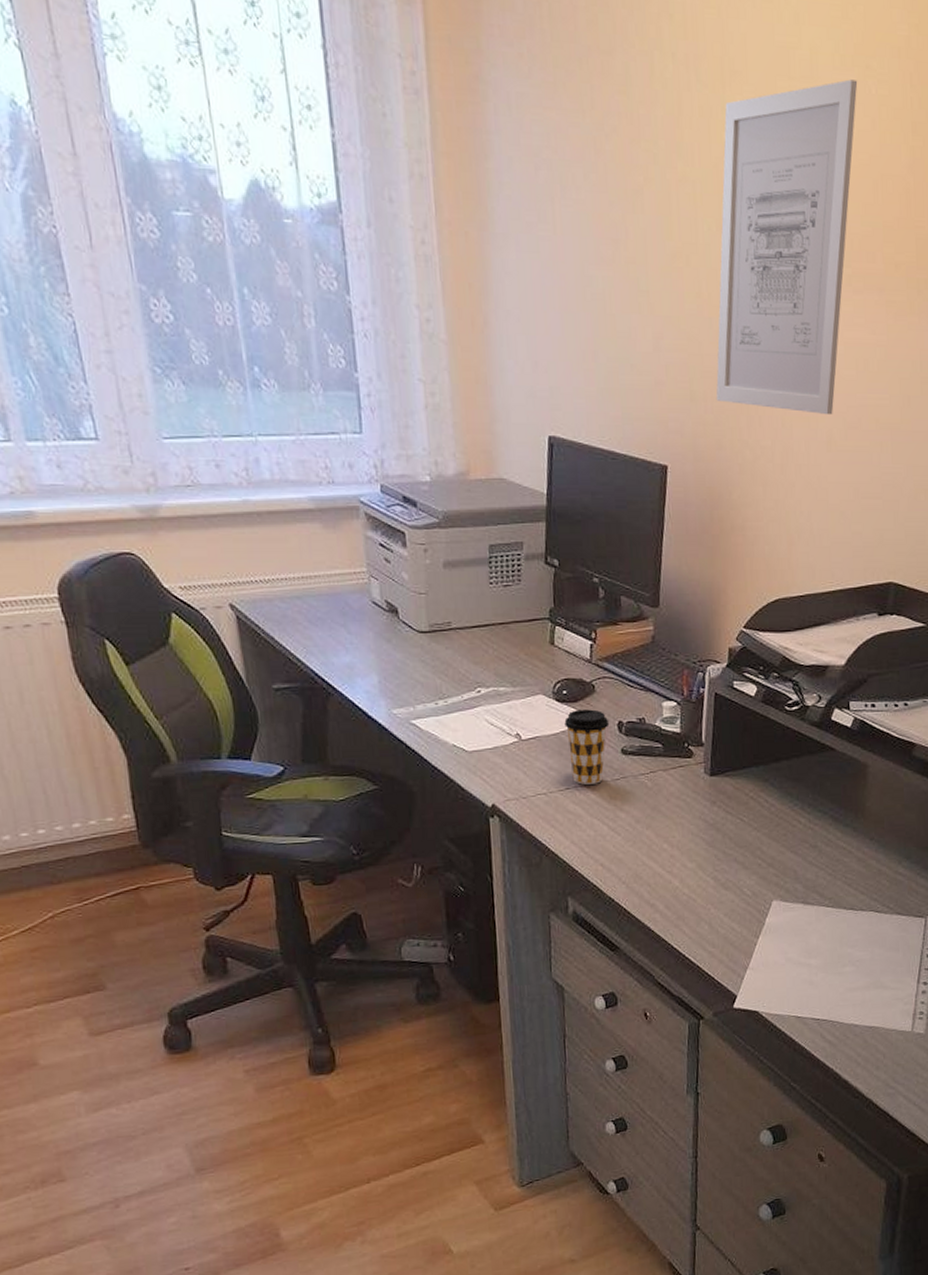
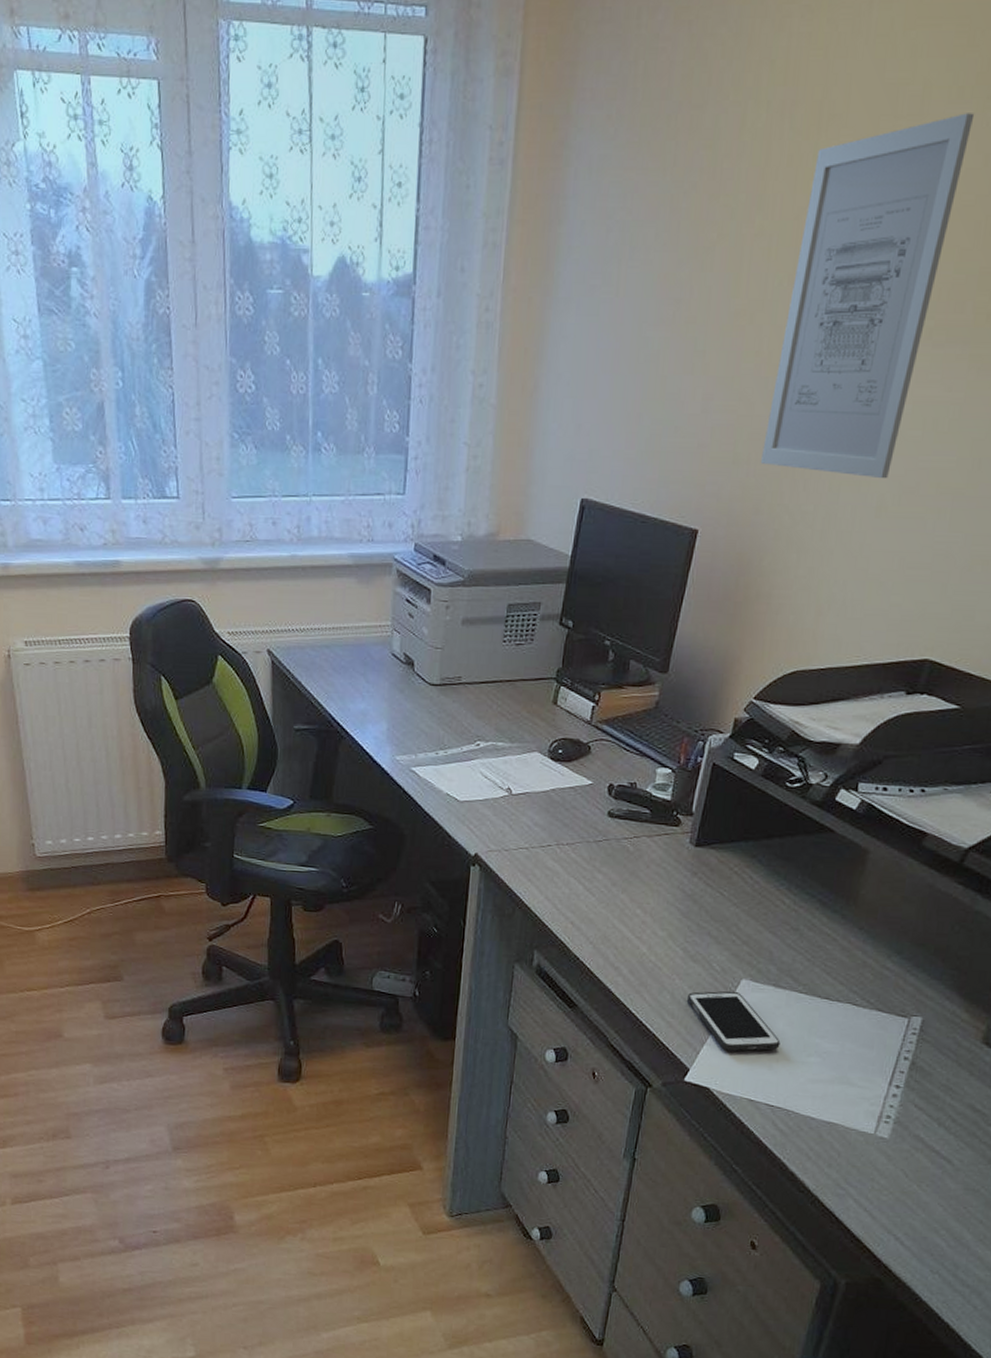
coffee cup: present [564,709,610,785] -> none [555,769,600,844]
cell phone: none [724,913,817,972] -> present [686,991,781,1051]

